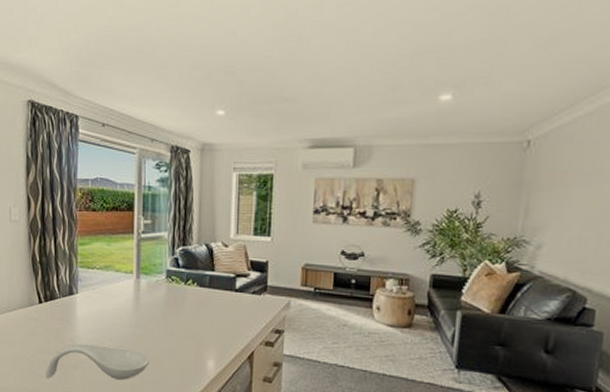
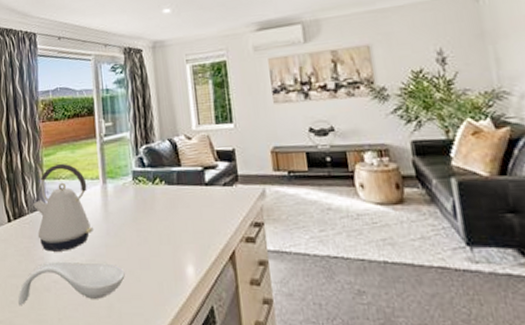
kettle: none [65,254,123,336] -> present [33,163,93,252]

